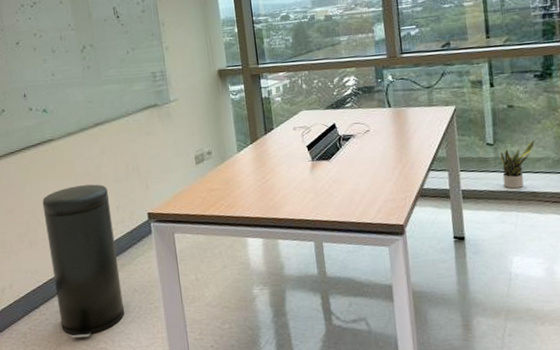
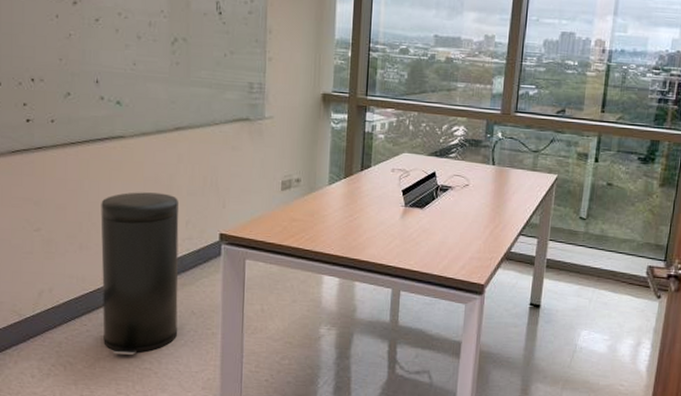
potted plant: present [500,140,535,189] -> none [587,221,625,265]

